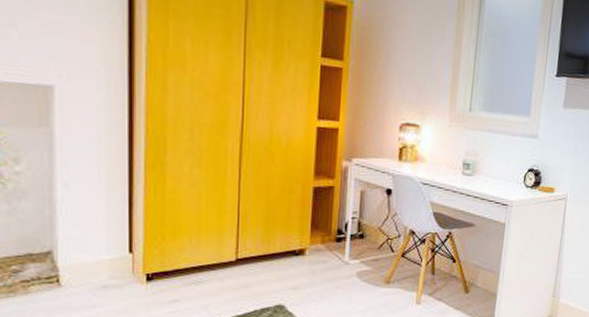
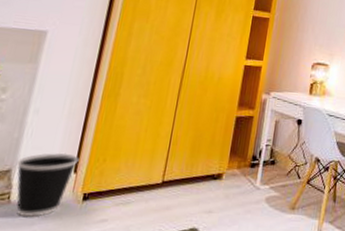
wastebasket: none [58,231,132,300] -> present [16,153,79,217]

